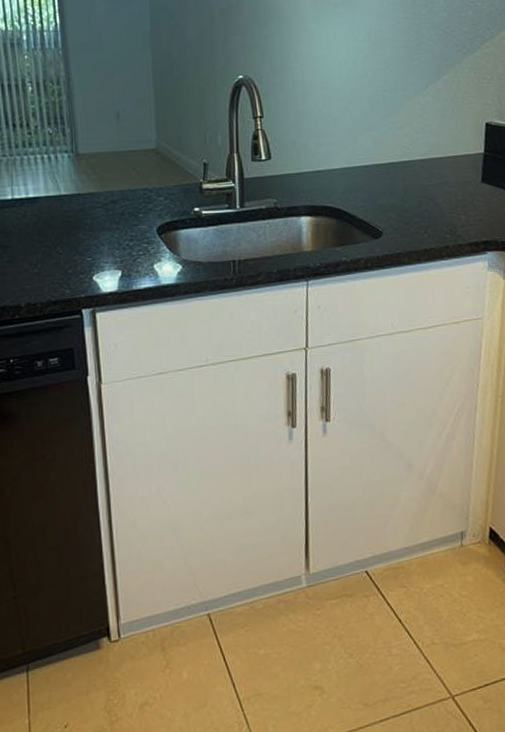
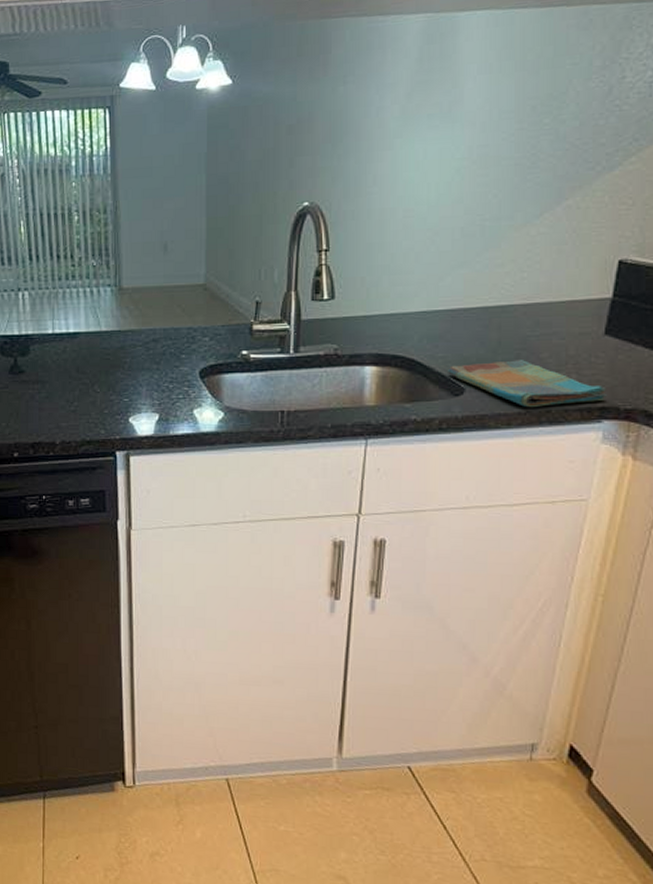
dish towel: none [367,205,489,244] -> present [446,360,608,407]

